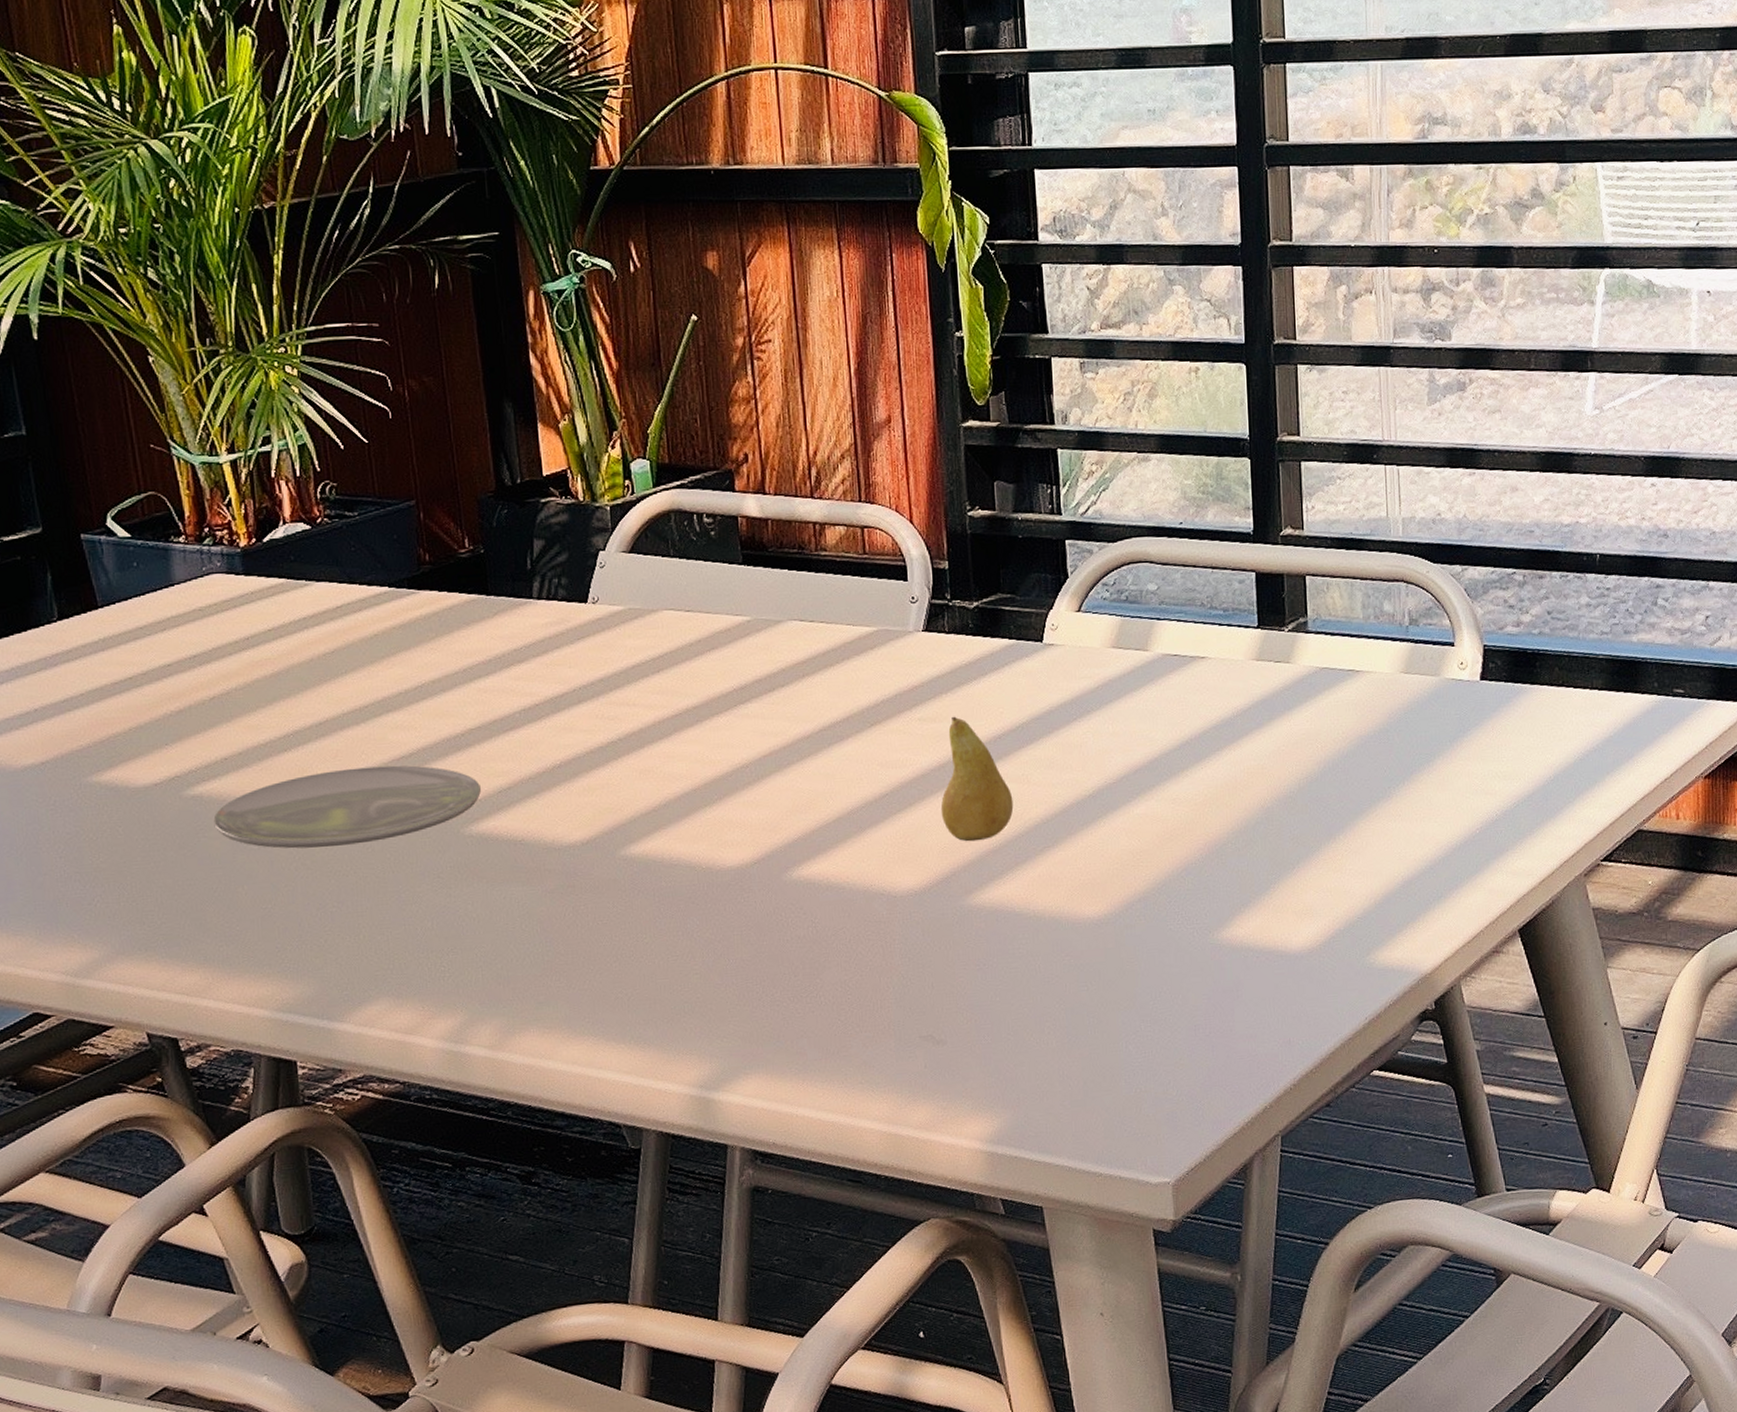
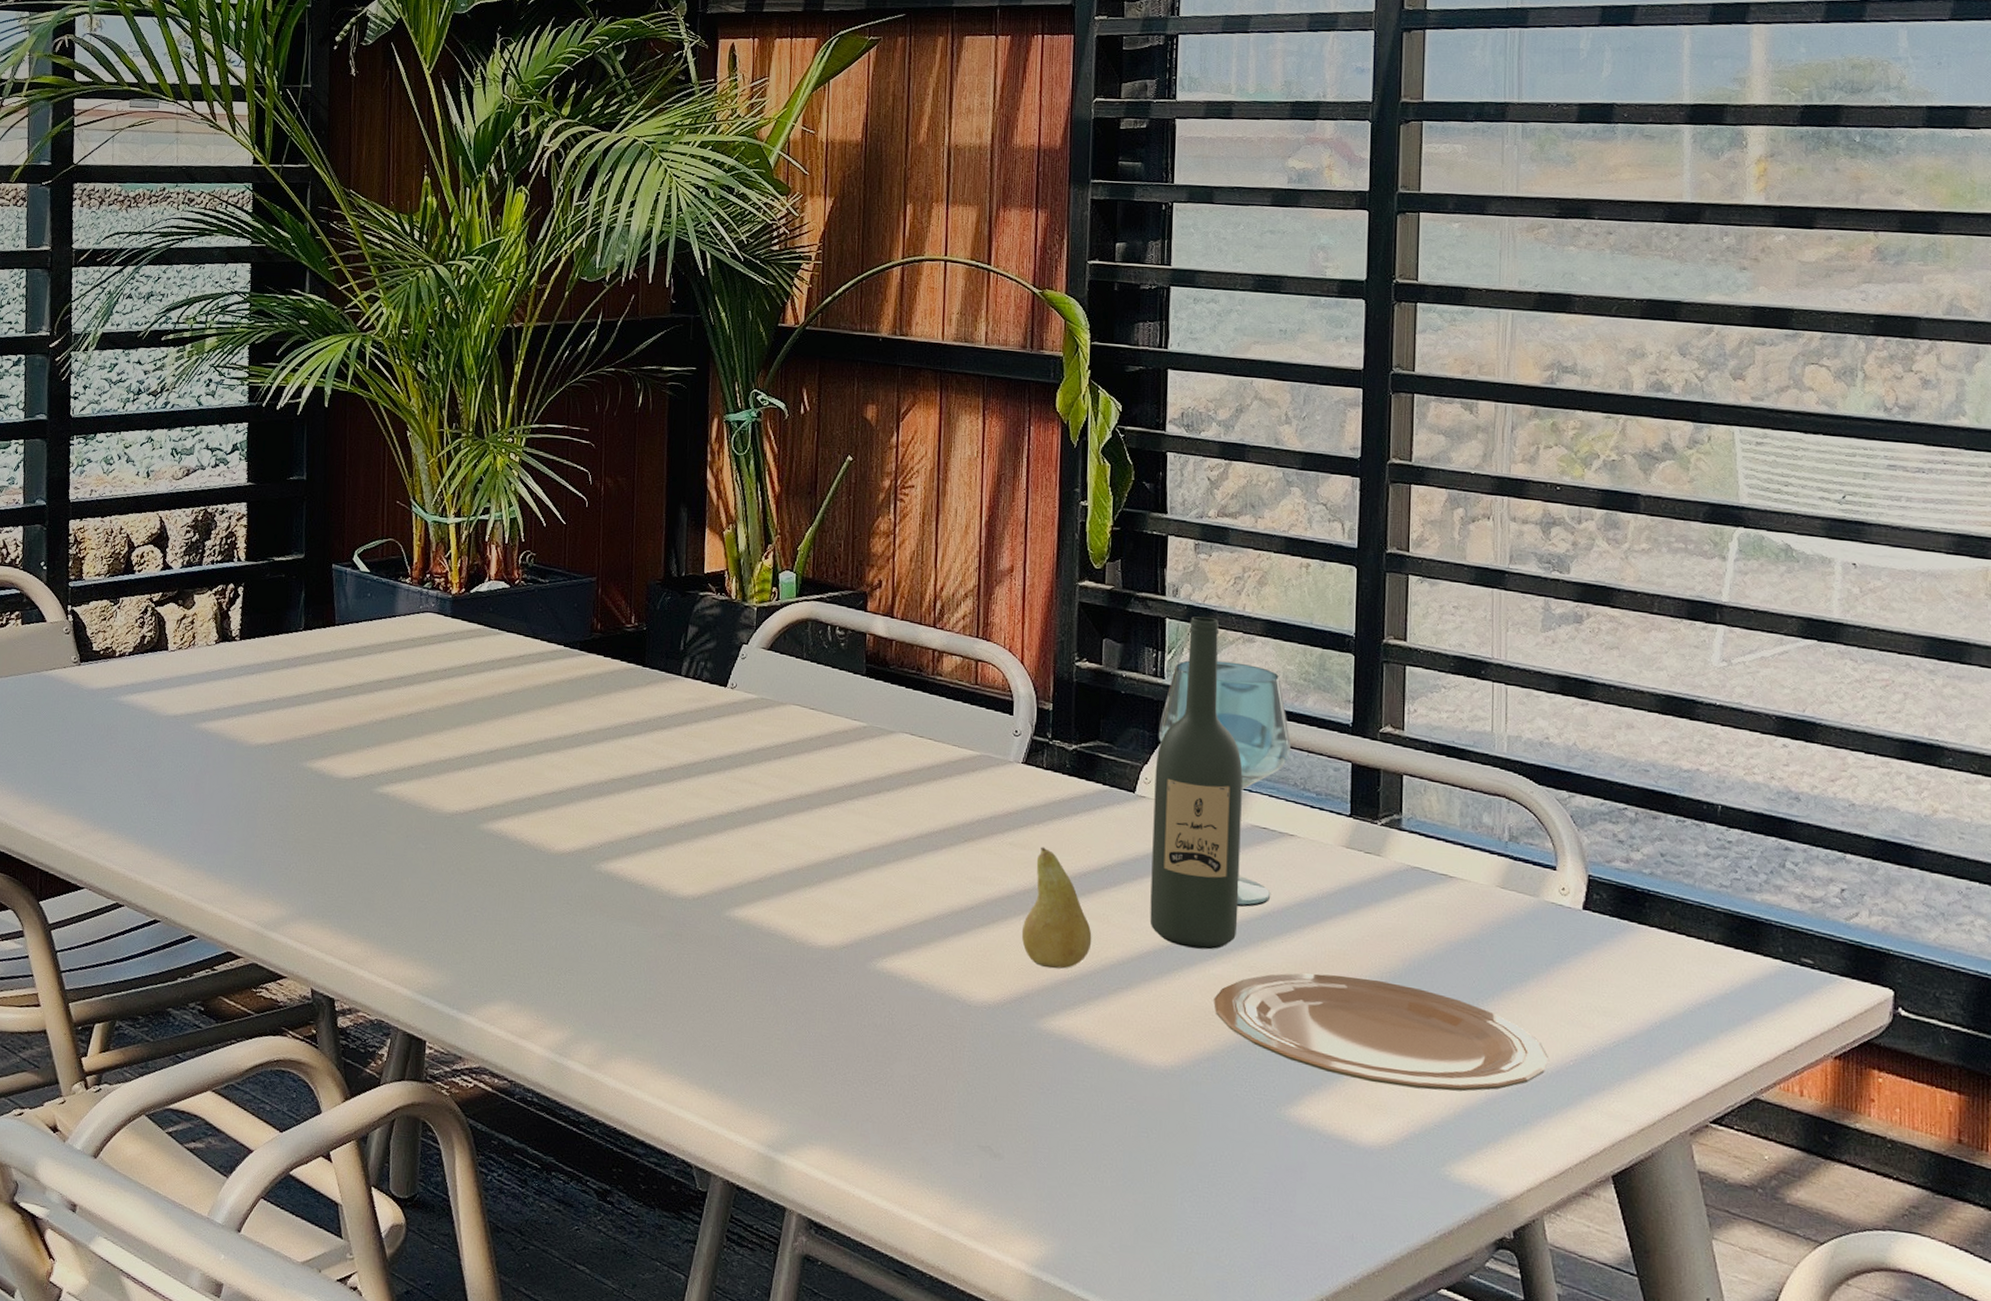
plate: present [213,765,482,849] -> none [393,793,615,862]
wine glass: none [1060,485,1196,741] -> present [1158,660,1292,908]
wine bottle: none [1061,441,1157,792] -> present [1150,616,1243,950]
plate: none [1140,787,1458,890] -> present [1213,973,1550,1092]

